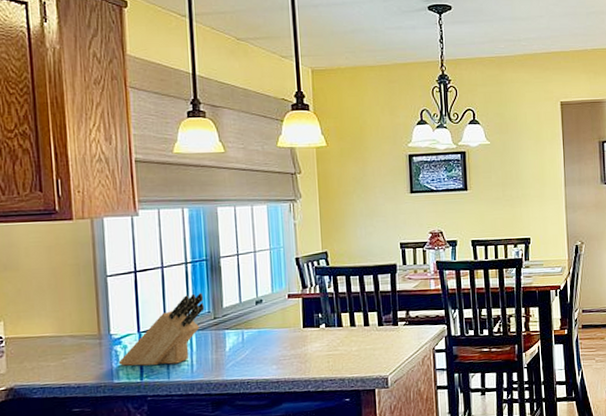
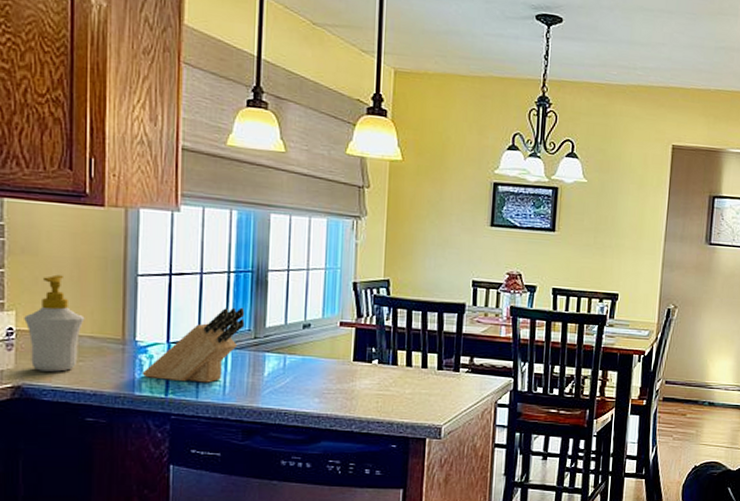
soap bottle: none [11,284,65,372] -> present [24,274,85,372]

